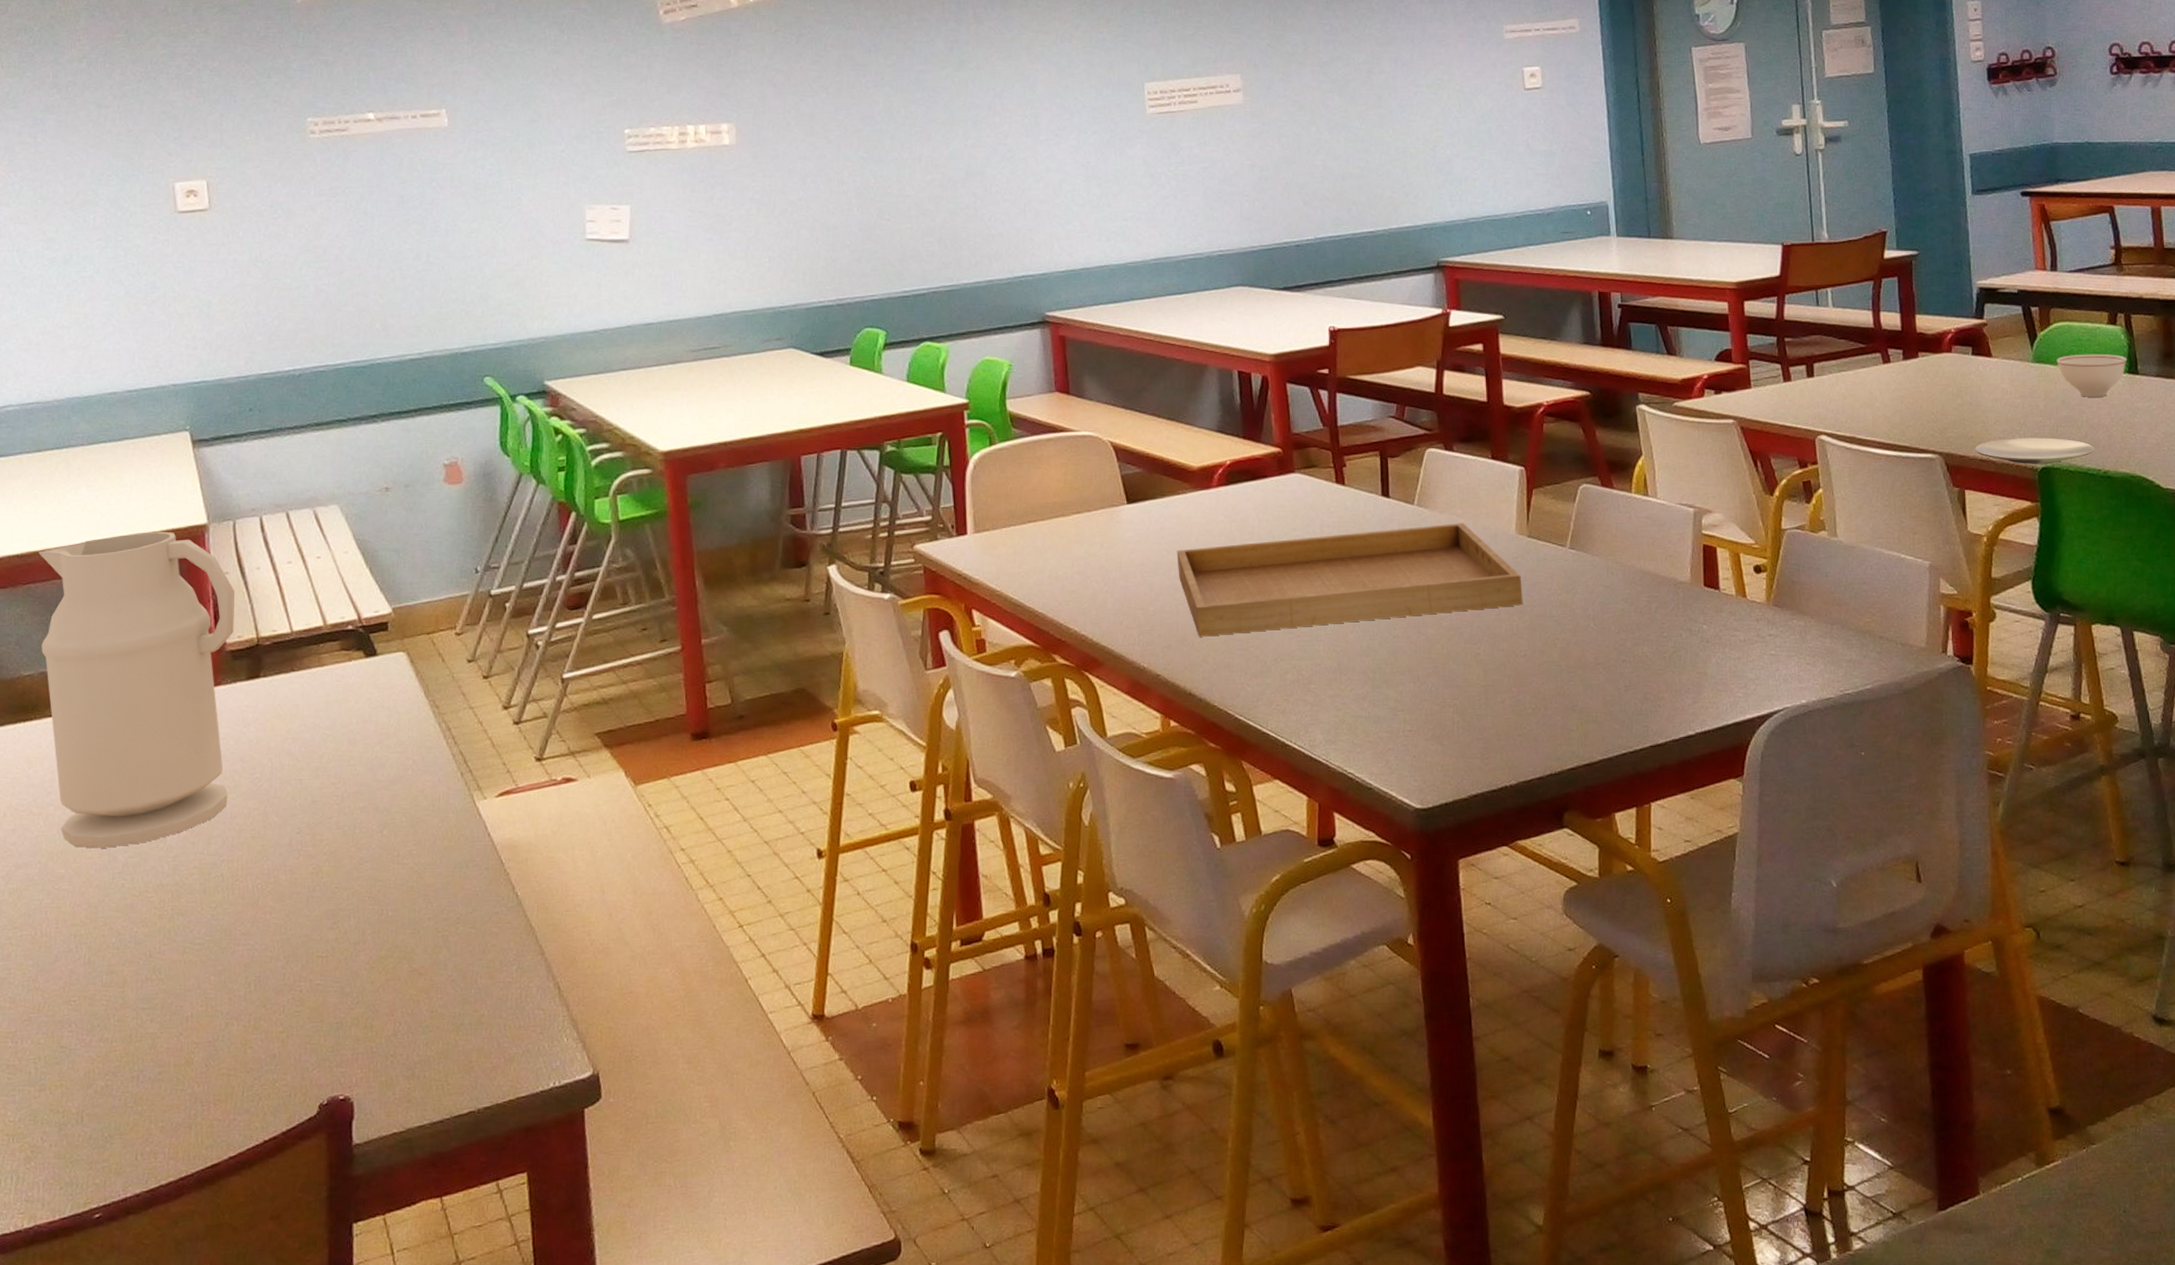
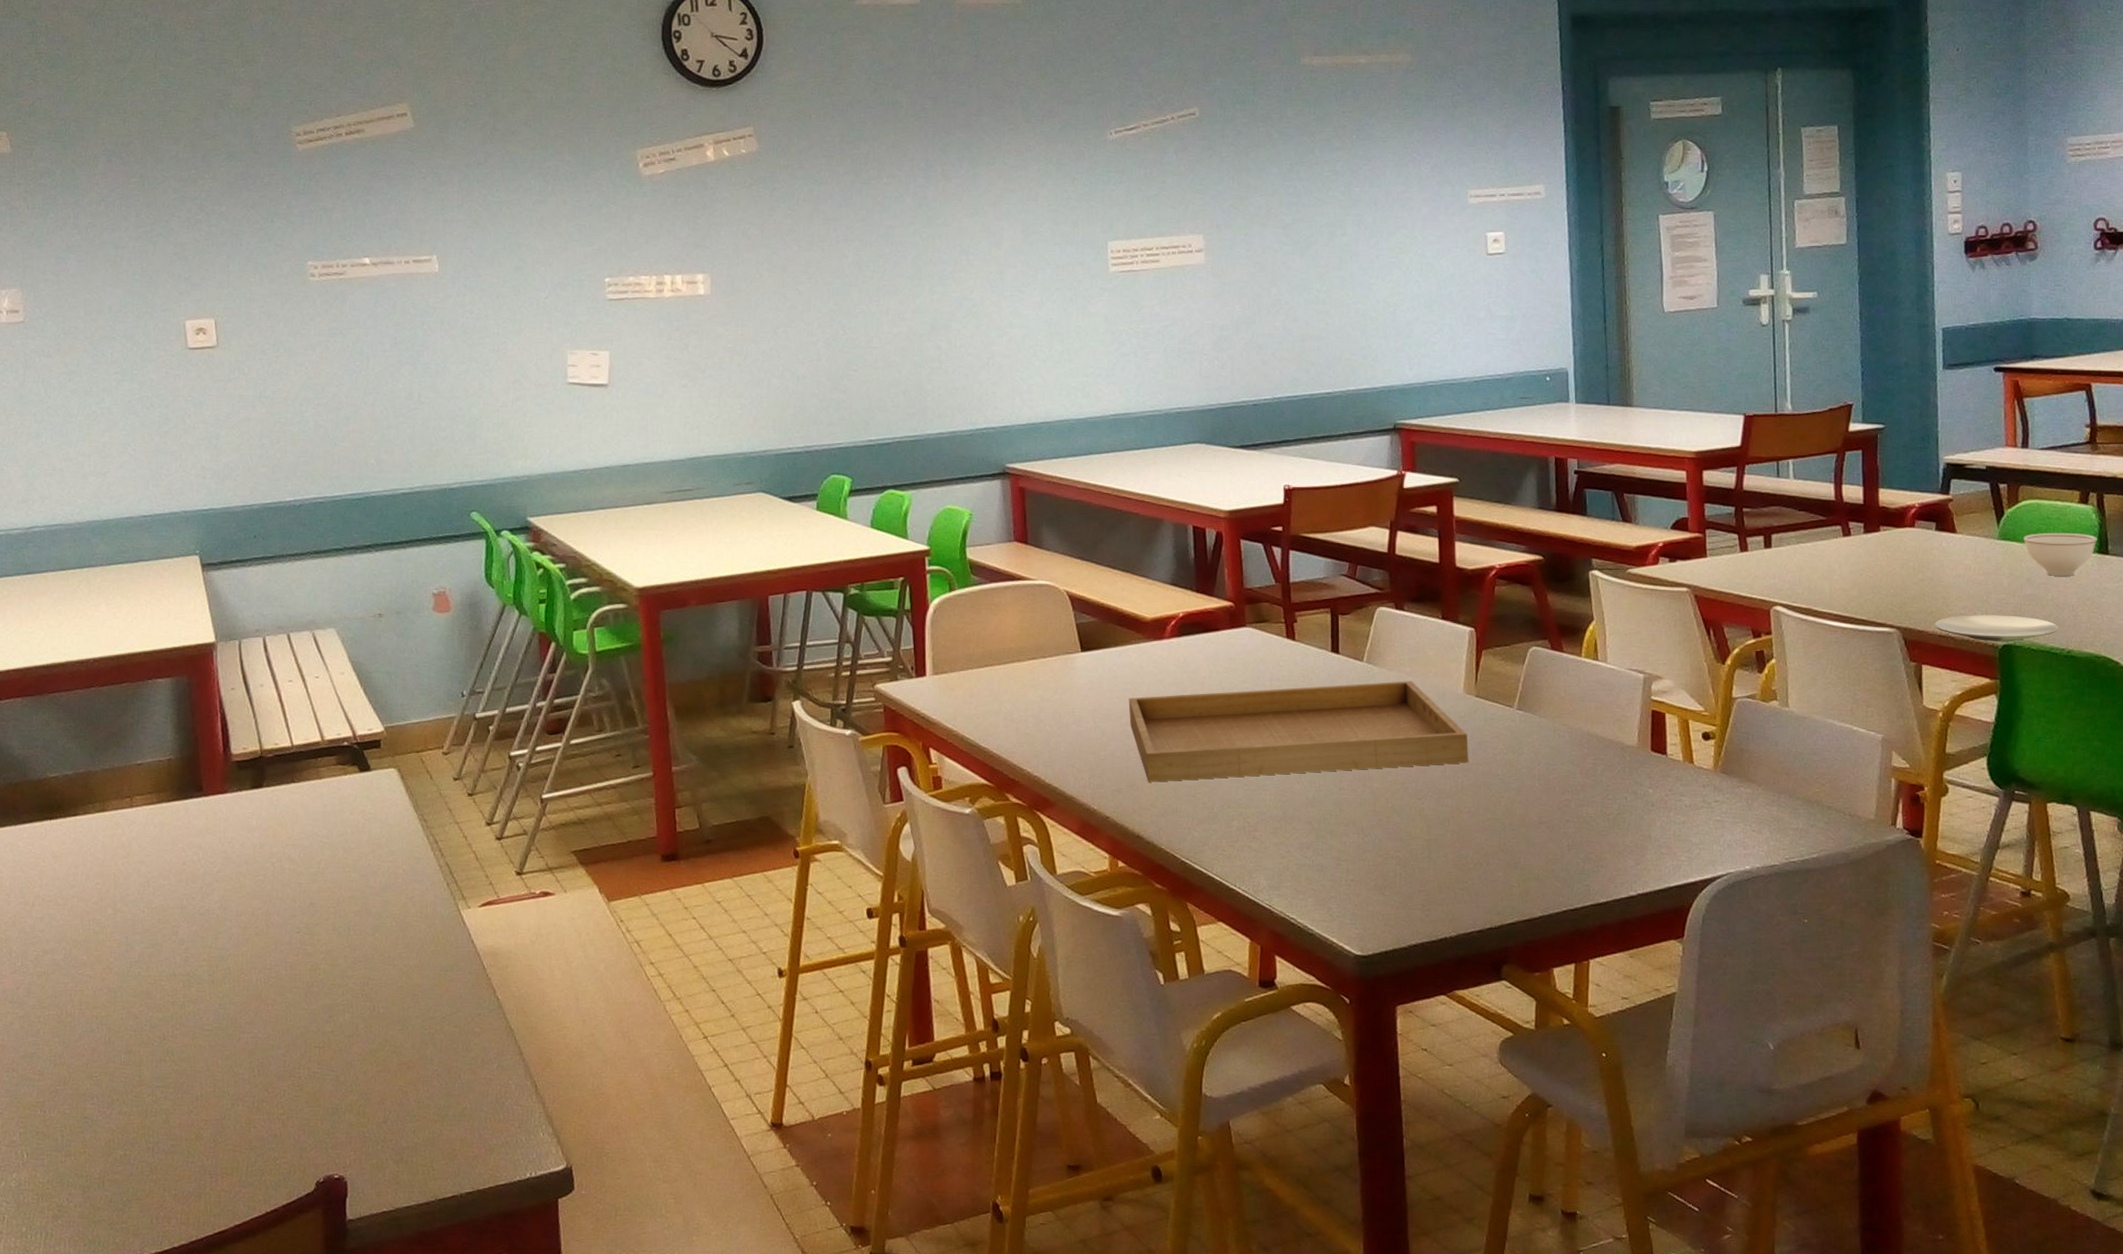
water jug: present [37,531,234,848] -> none [61,648,240,939]

